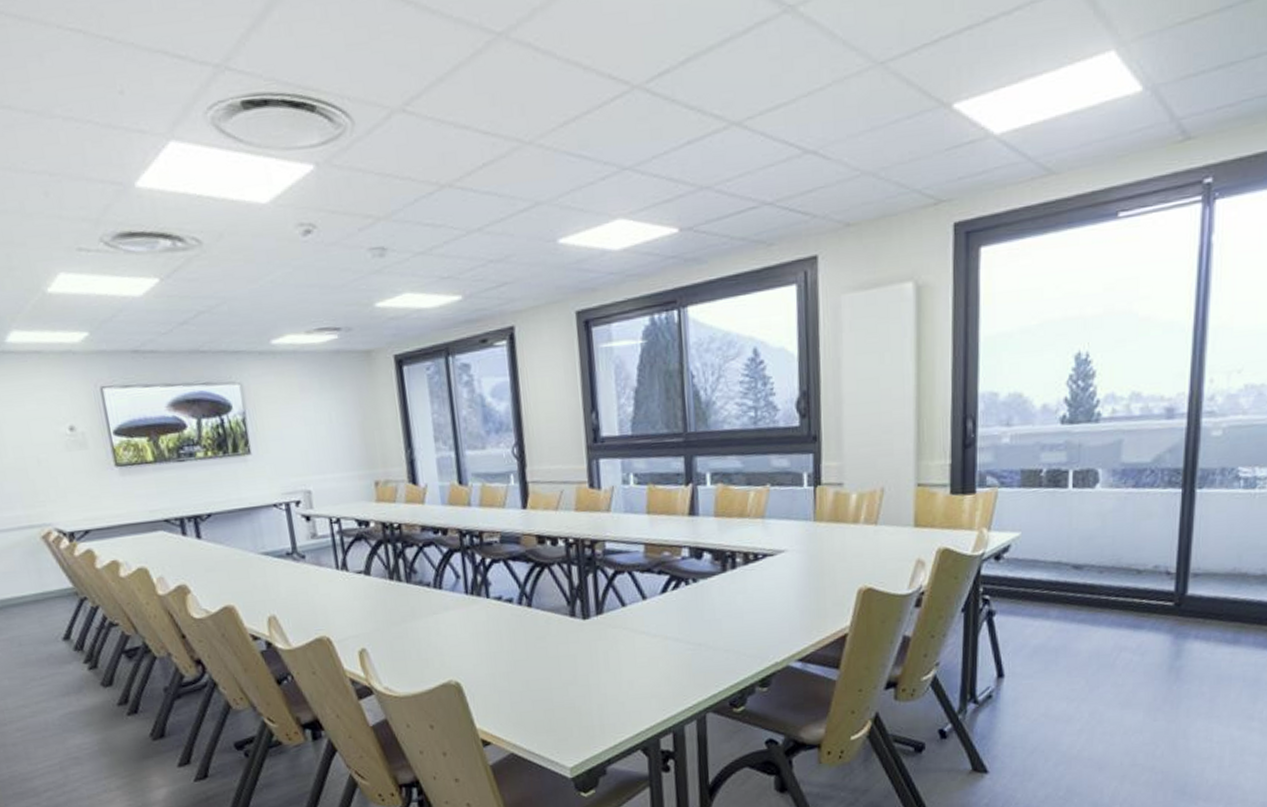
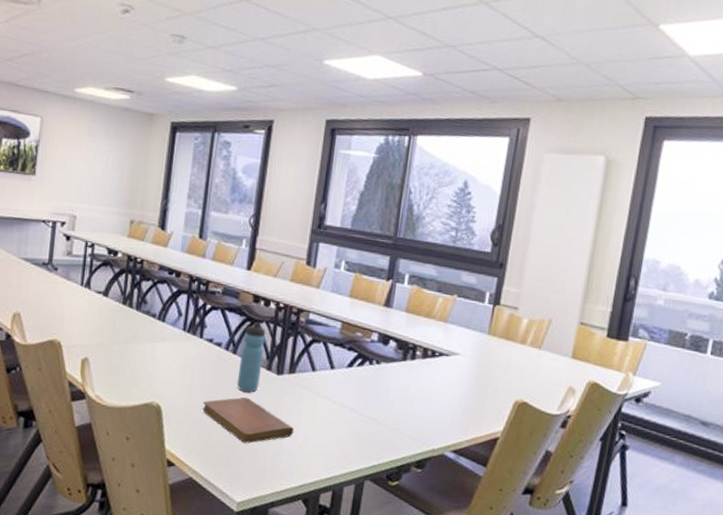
notebook: none [506,652,616,703] -> present [202,397,294,444]
water bottle: none [536,565,566,647] -> present [236,321,266,393]

